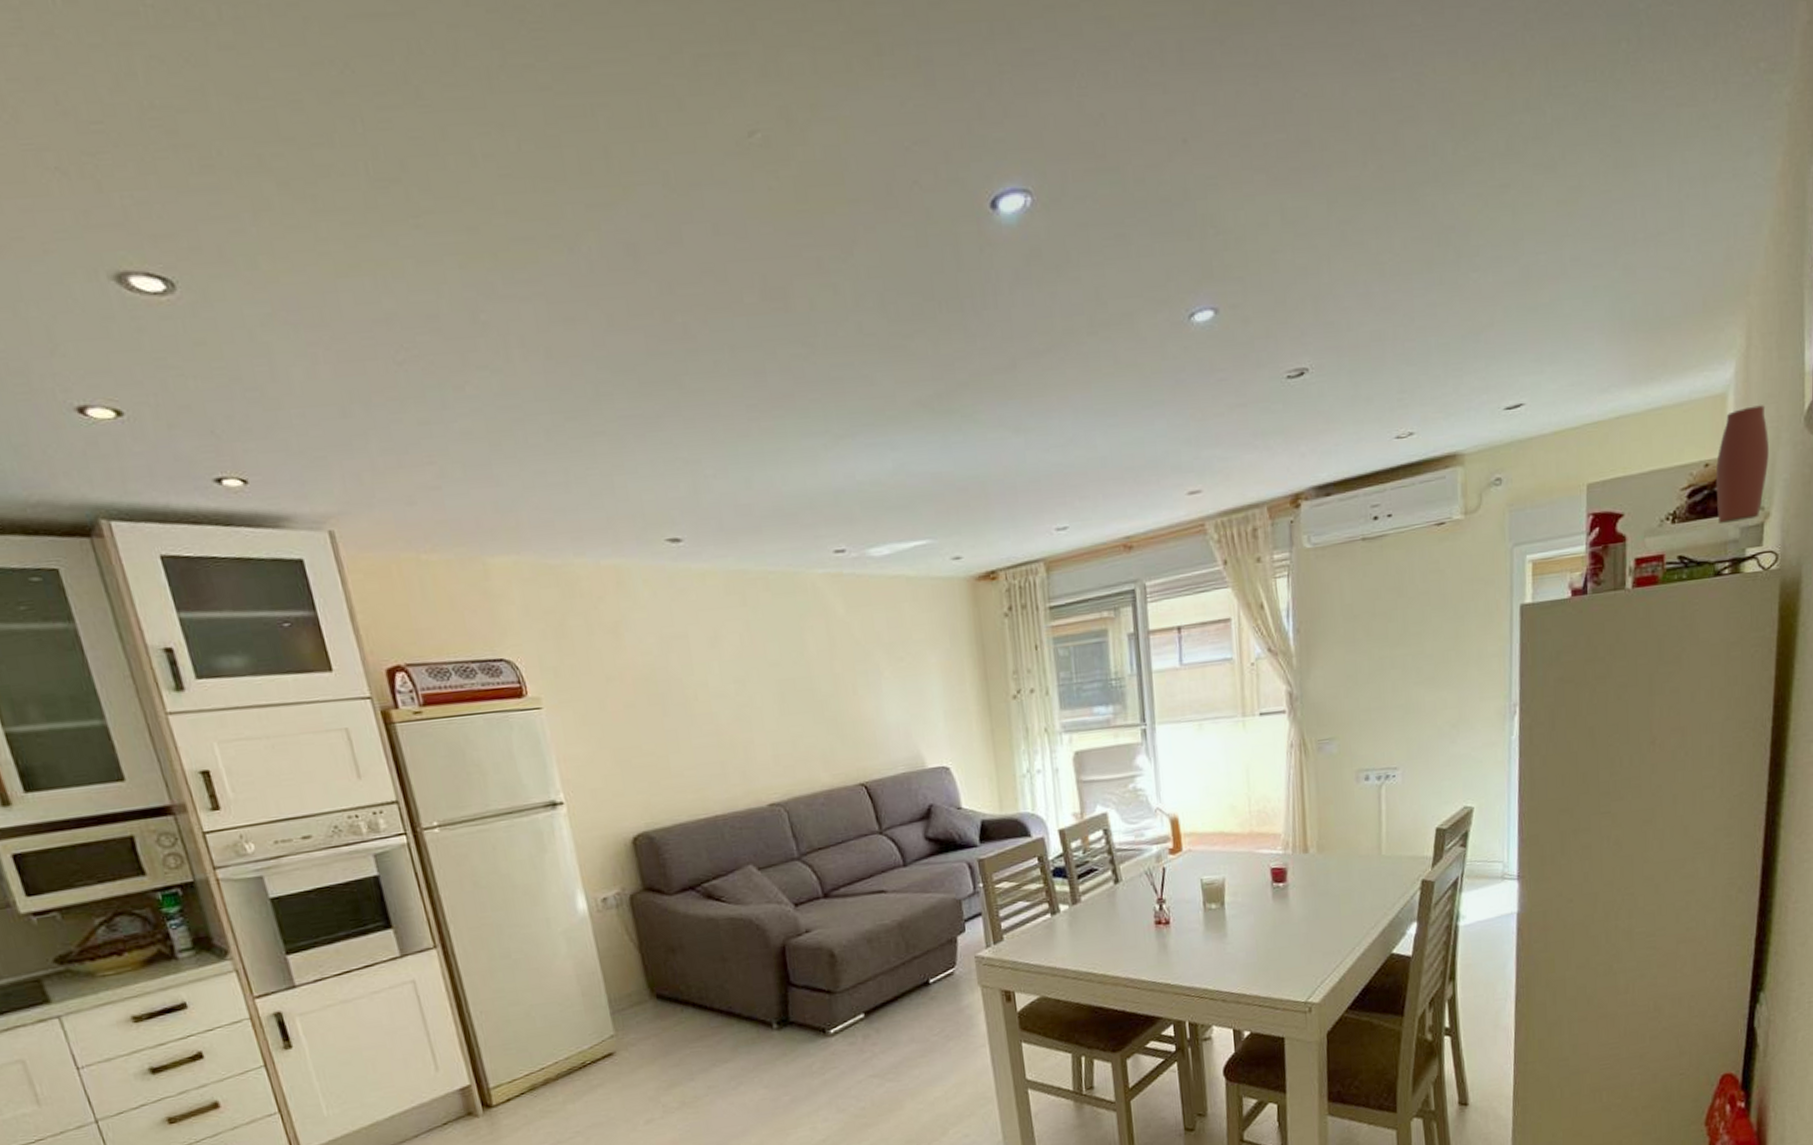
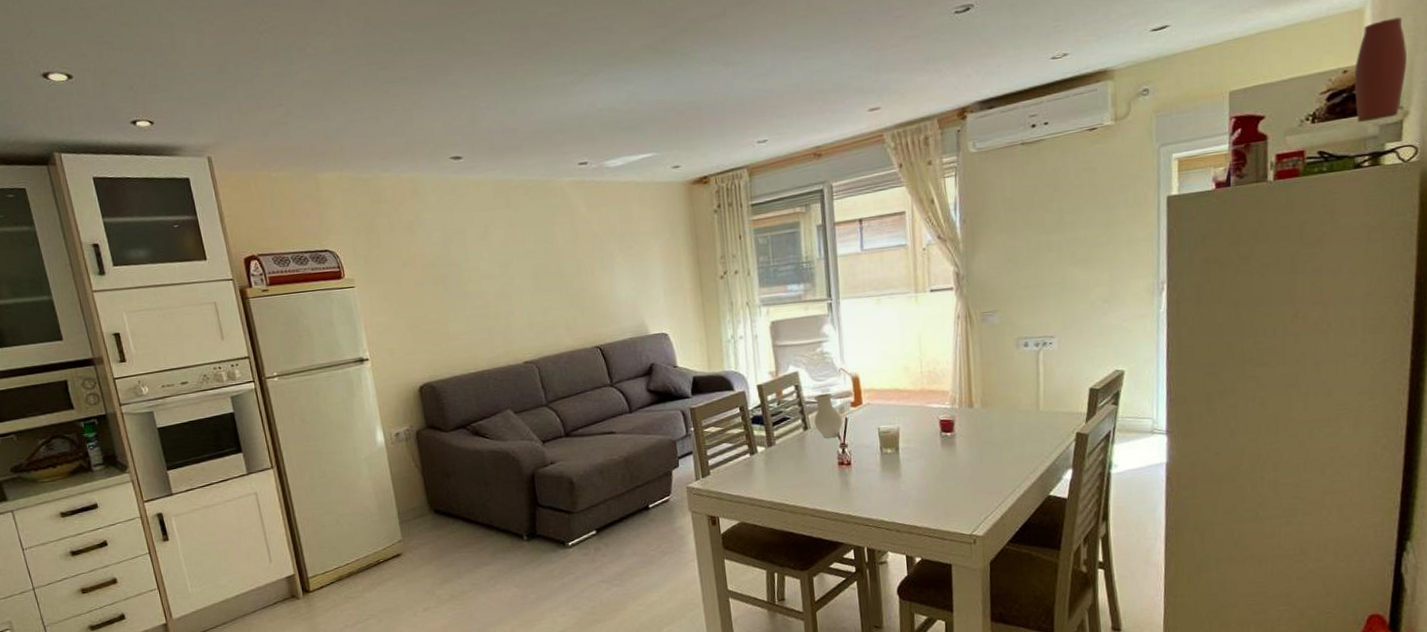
vase: none [1126,838,1160,894] -> present [814,393,843,439]

